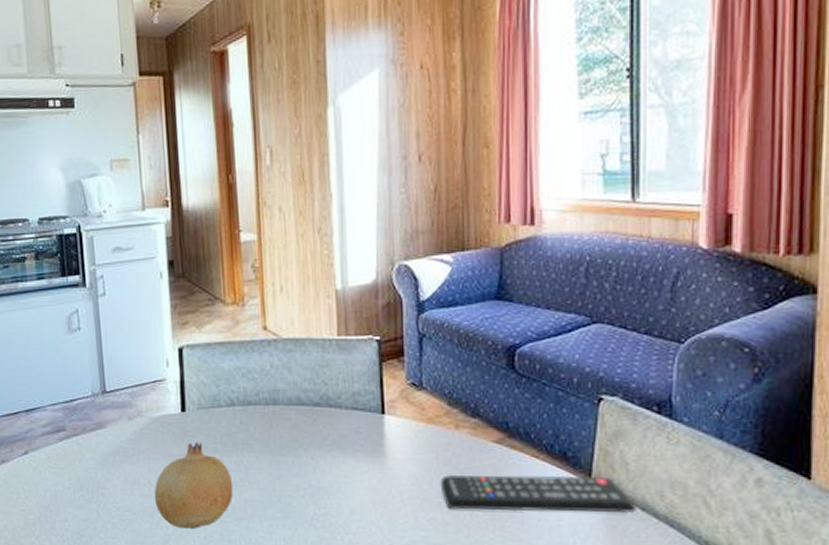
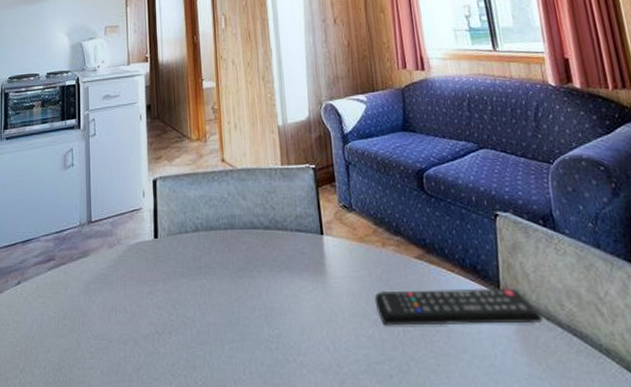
fruit: present [154,442,234,530] -> none [128,267,198,356]

